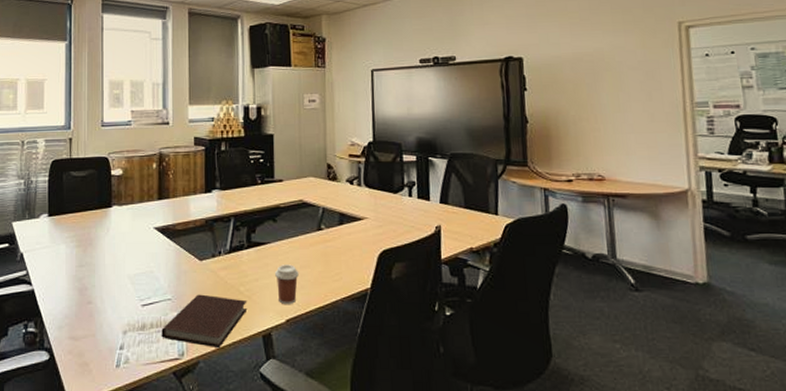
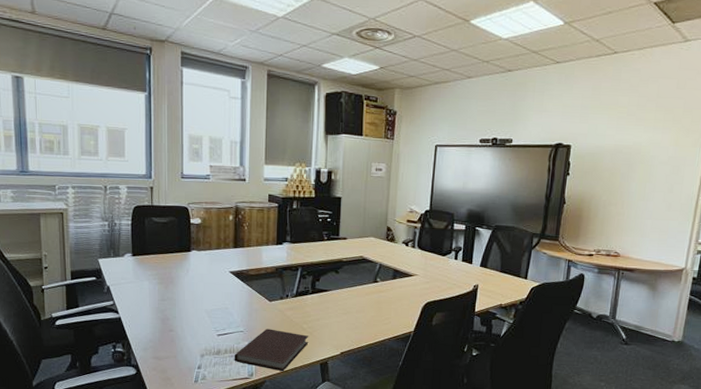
coffee cup: present [275,264,299,304] -> none [334,309,355,340]

